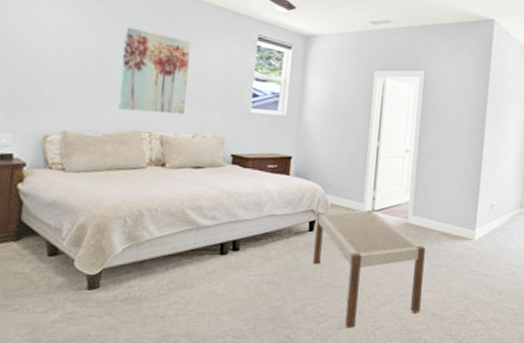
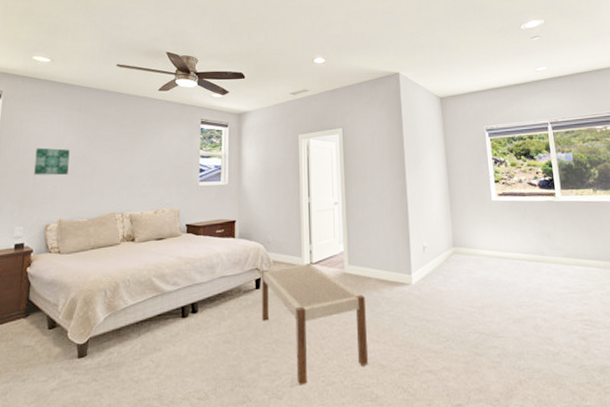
wall art: none [27,37,79,78] -> present [34,148,70,176]
wall art: present [118,27,191,115] -> none [98,129,150,196]

